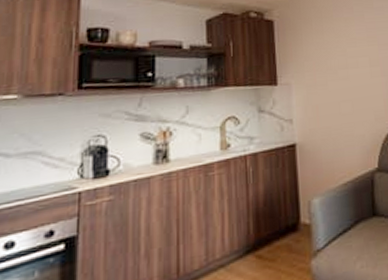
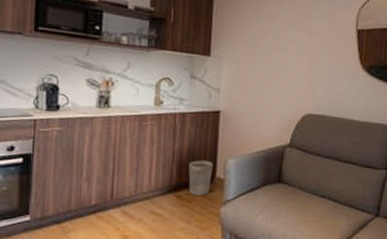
wastebasket: none [267,205,296,252] -> present [188,160,214,196]

